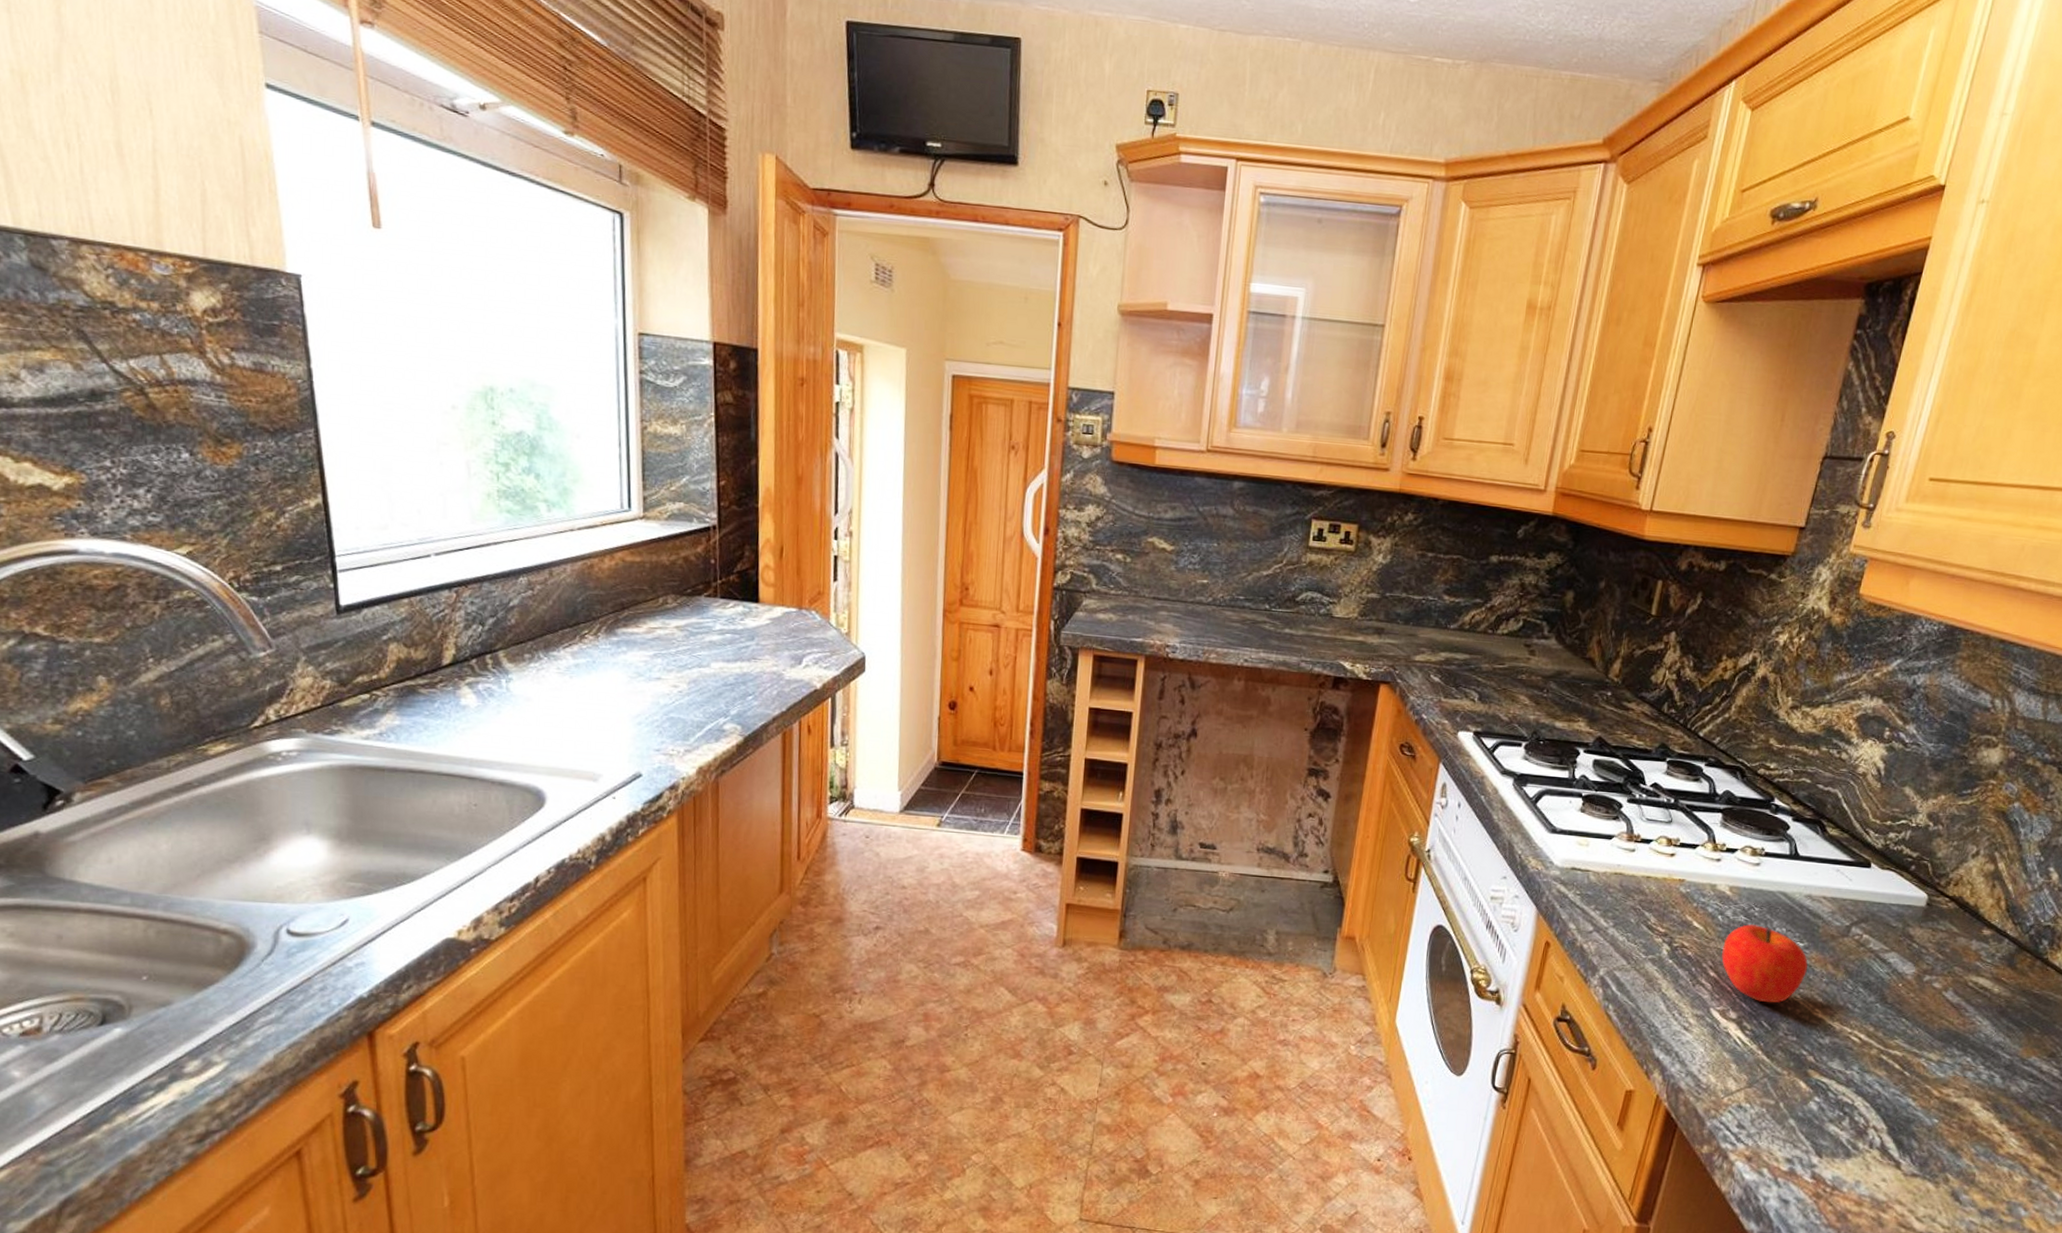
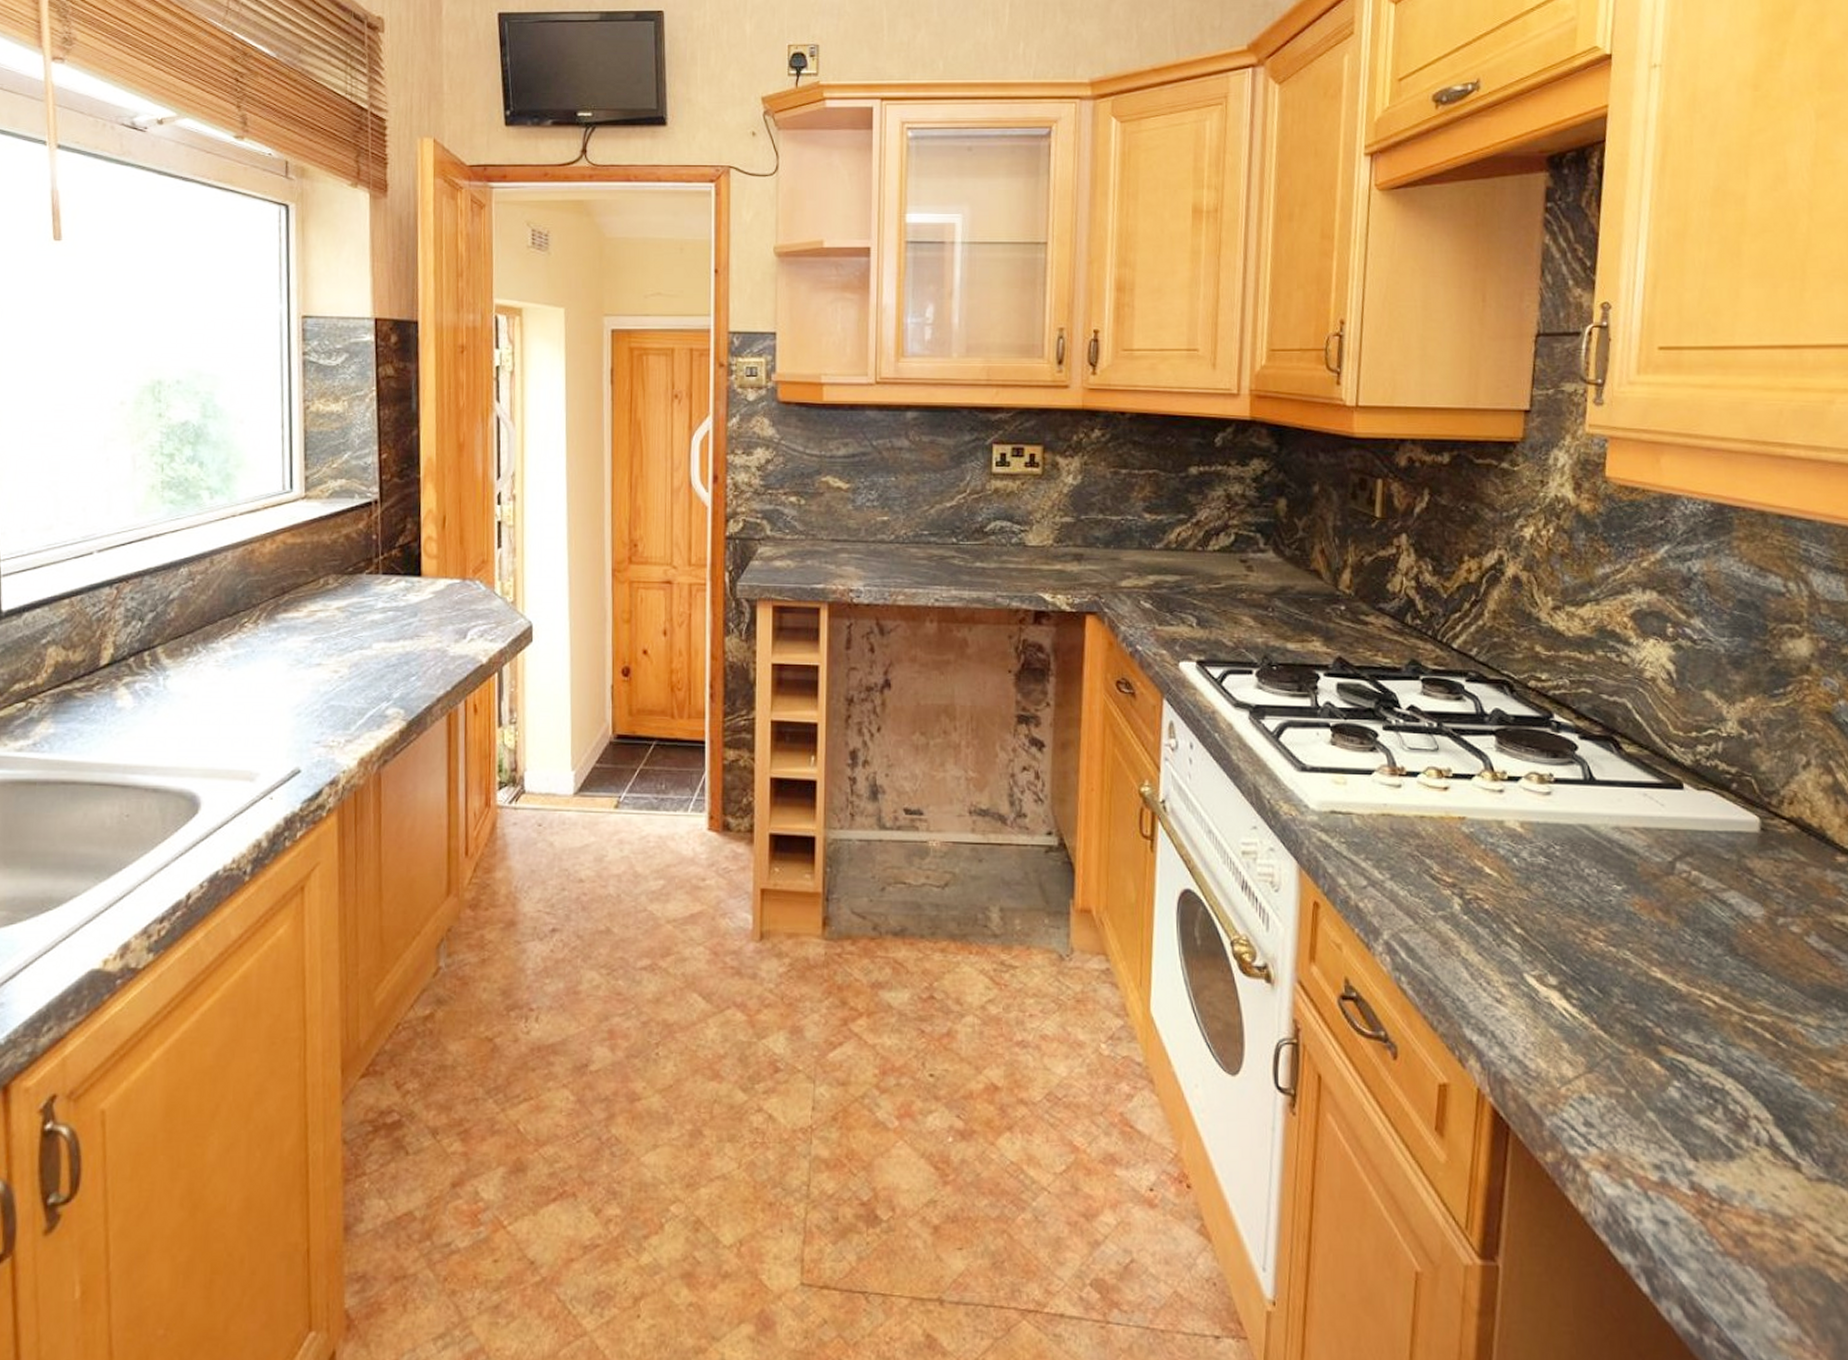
fruit: present [1721,924,1808,1003] -> none [1525,867,1632,963]

